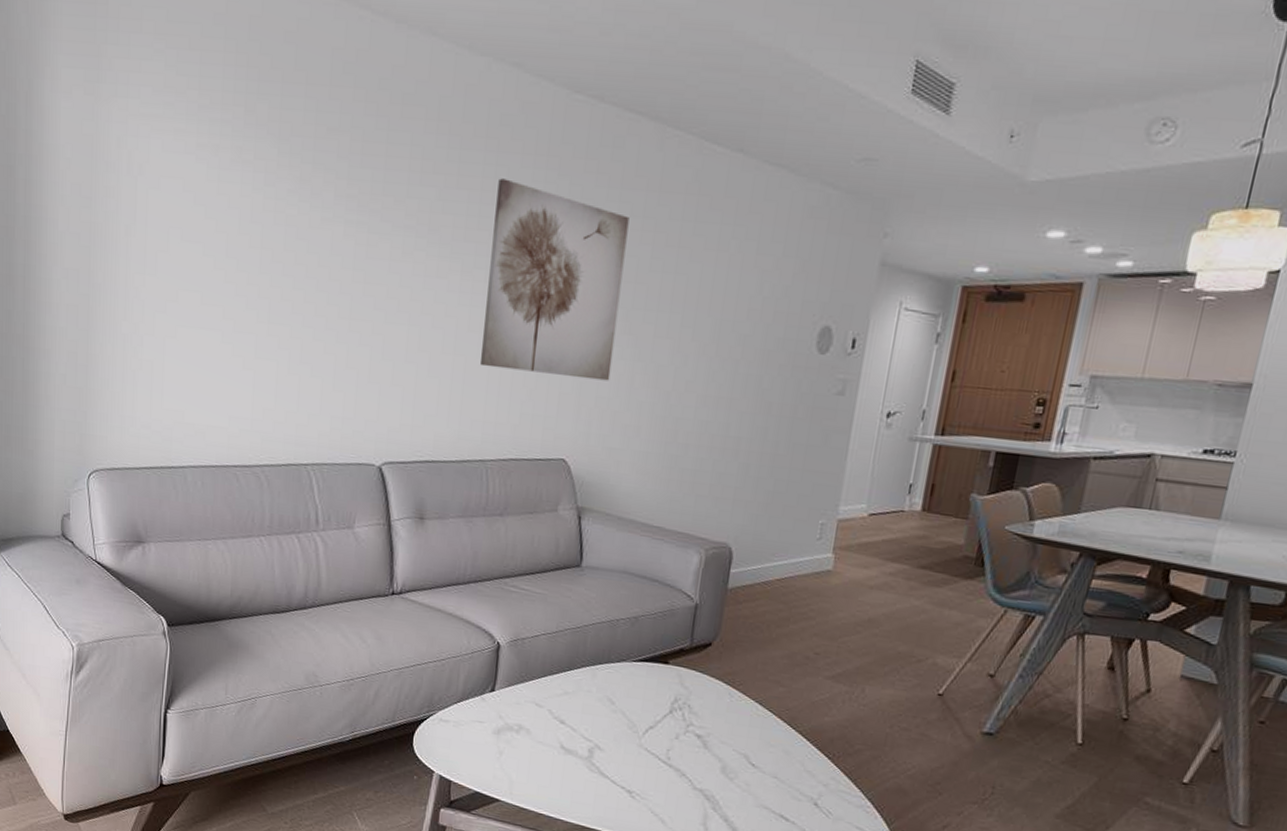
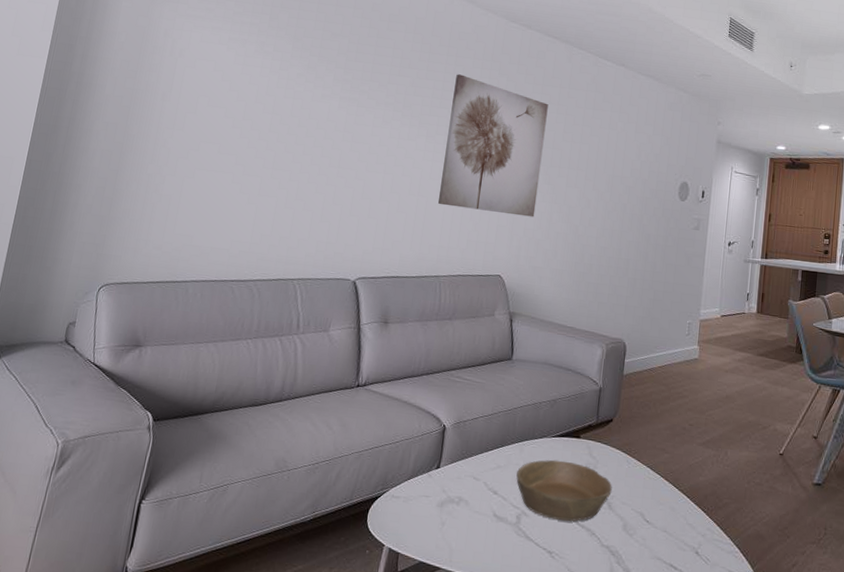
bowl: none [588,687,709,760] -> present [516,460,612,522]

